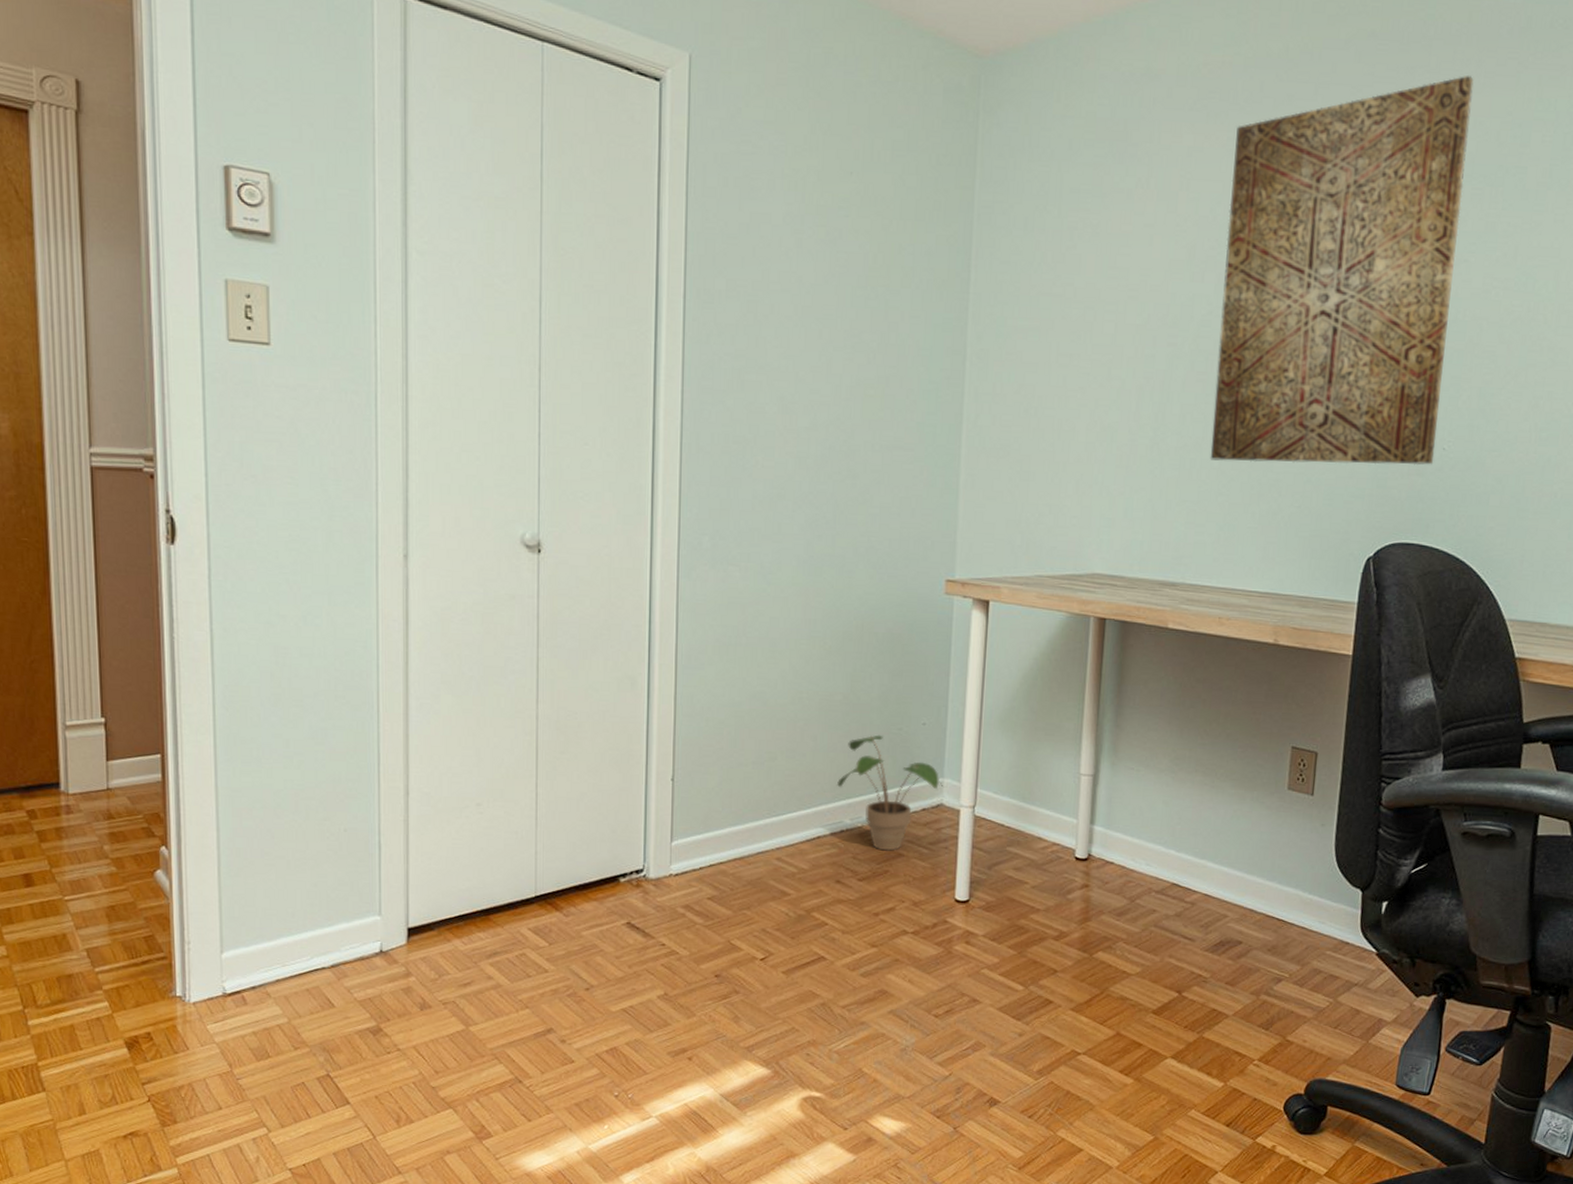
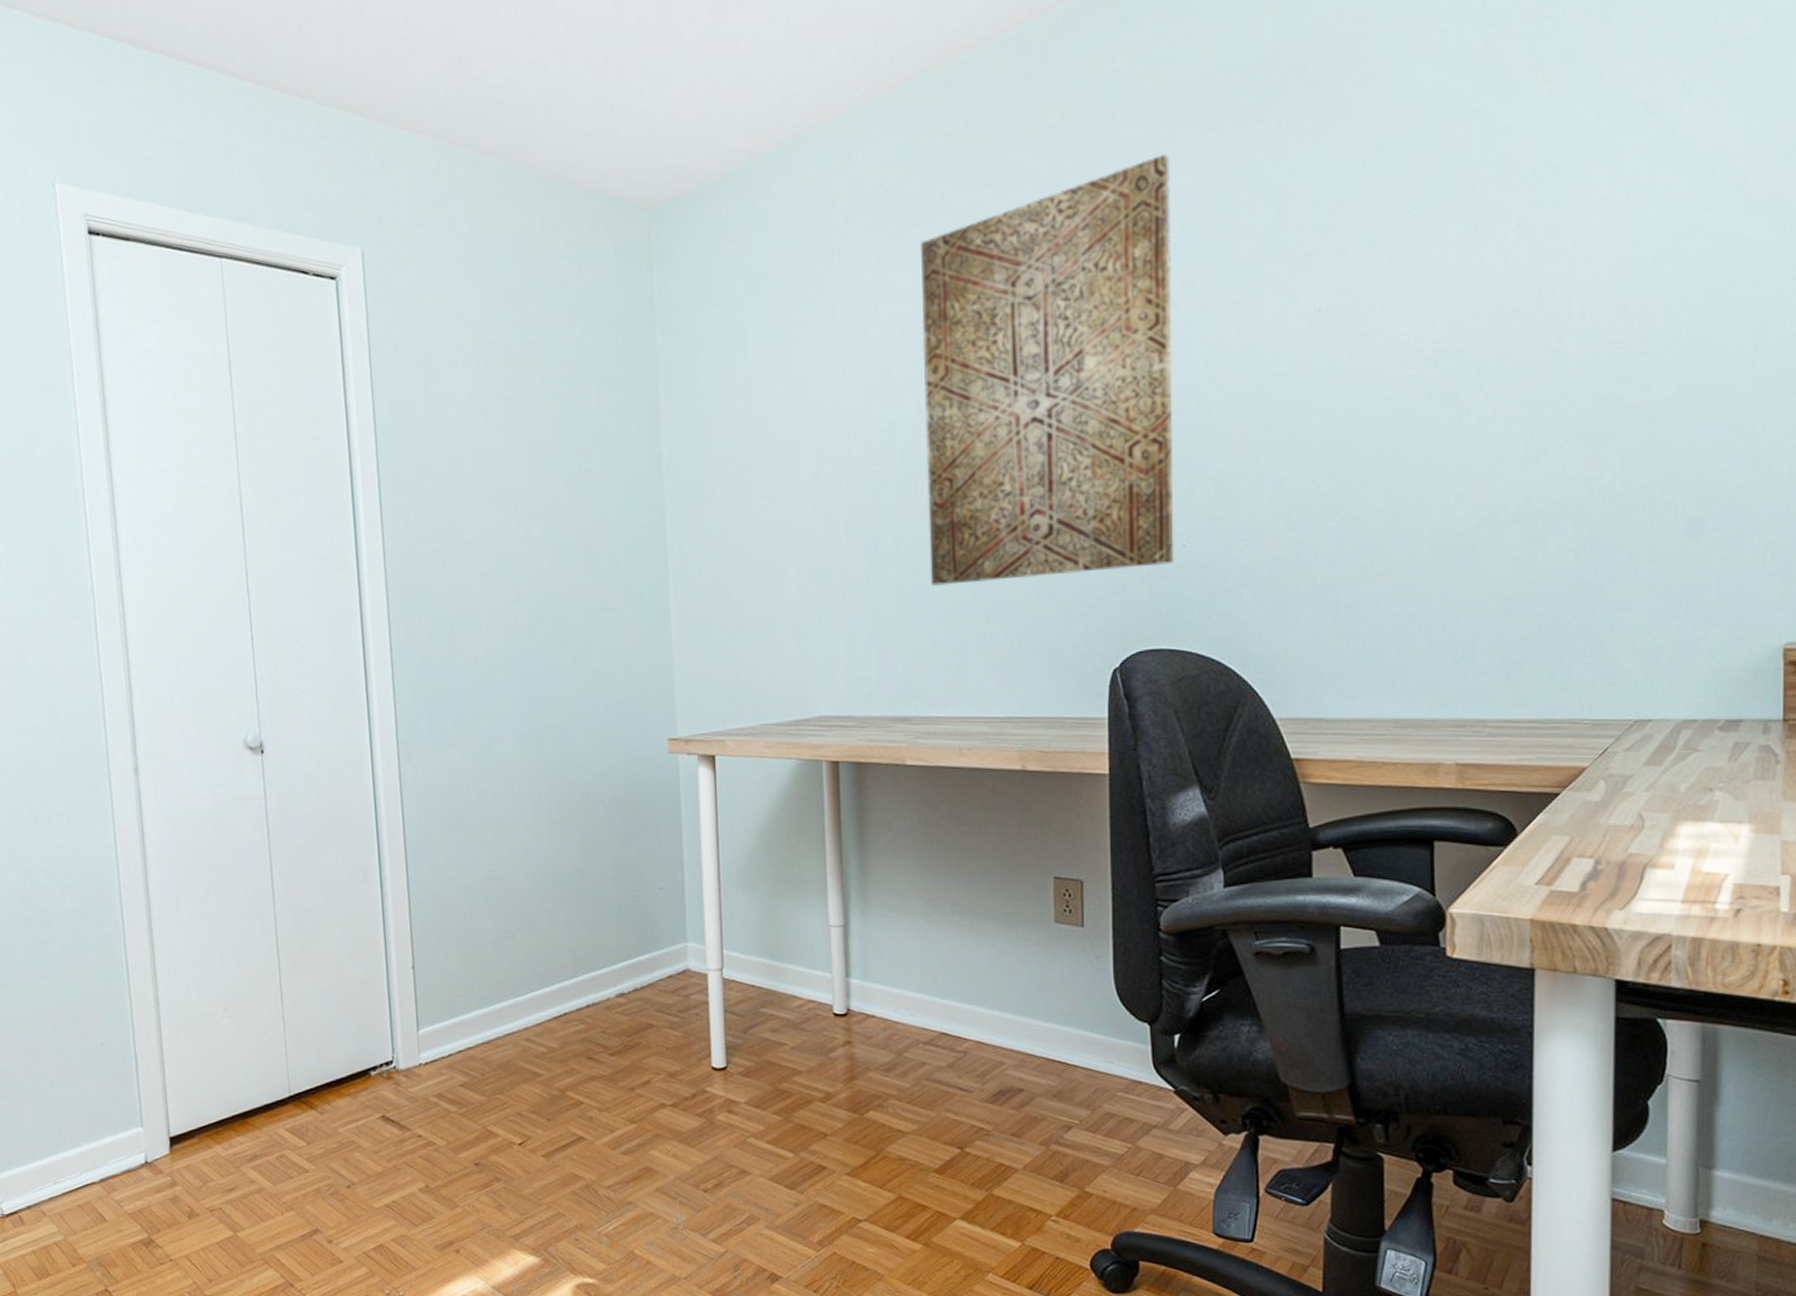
potted plant: present [836,735,944,851] -> none [577,903,688,1023]

